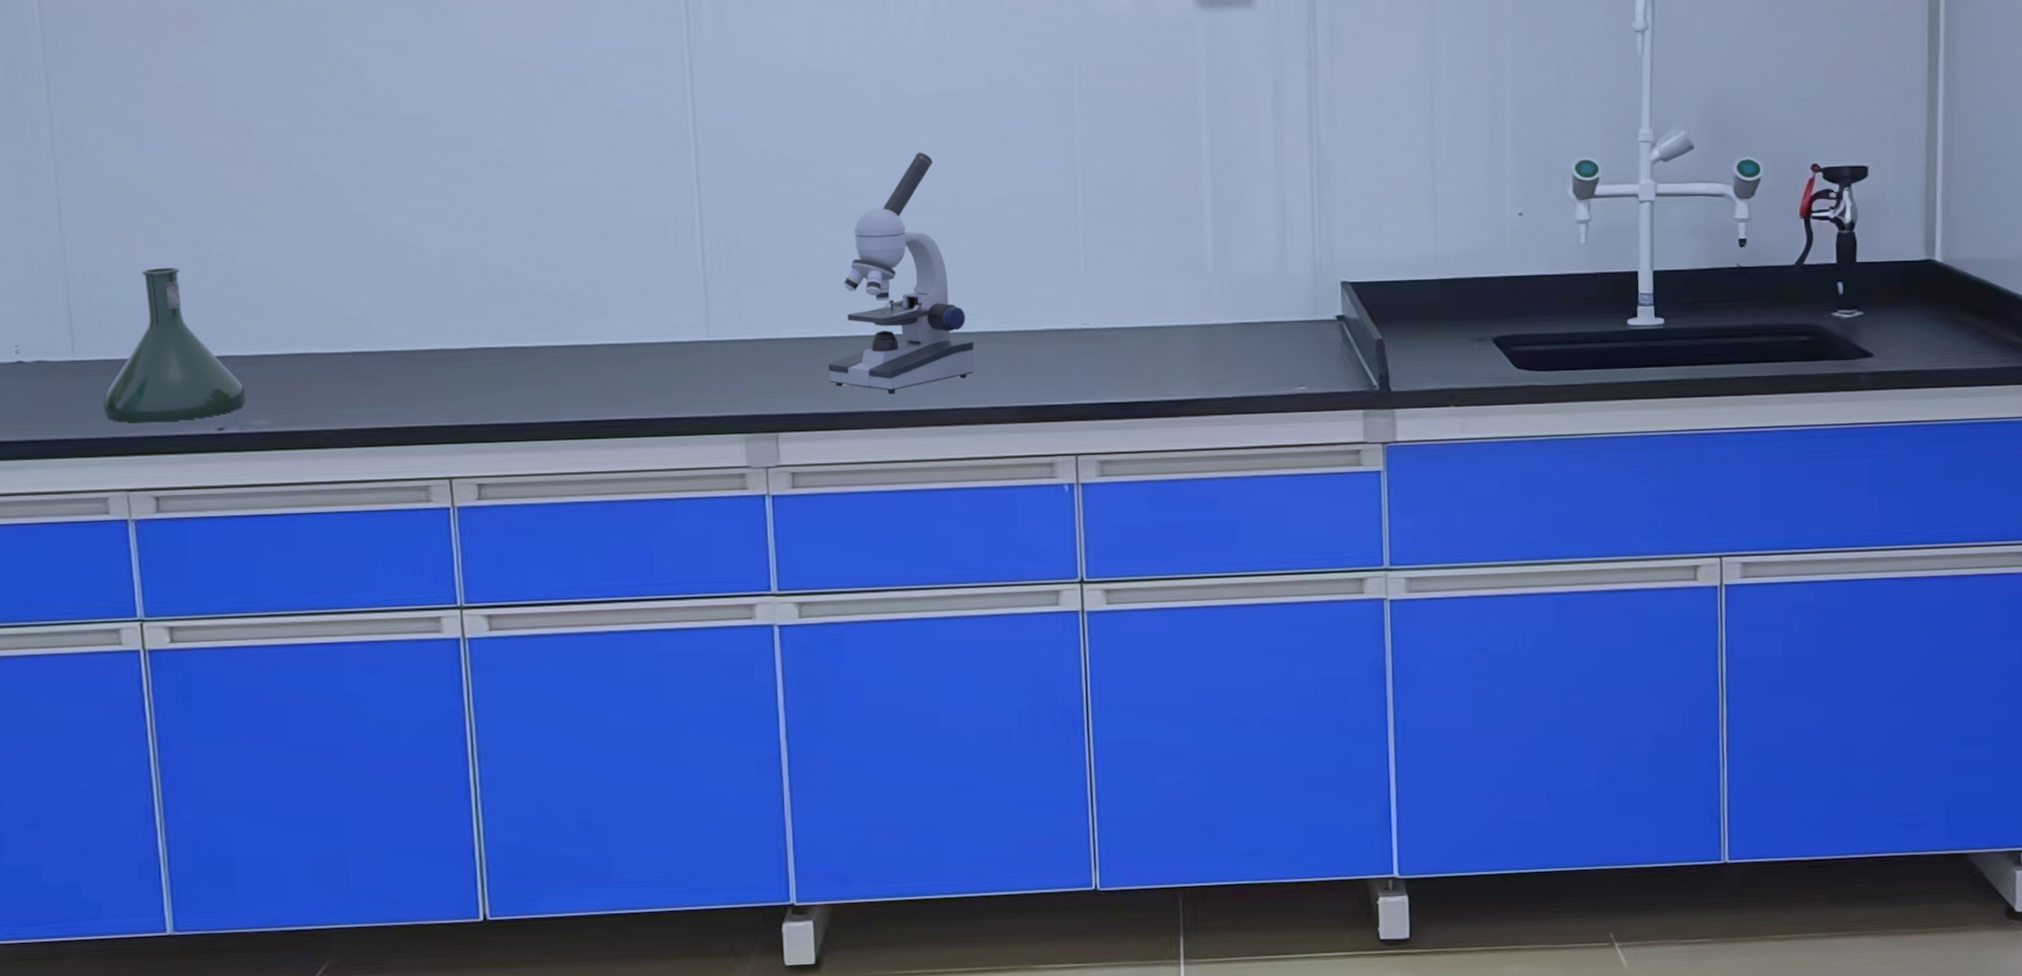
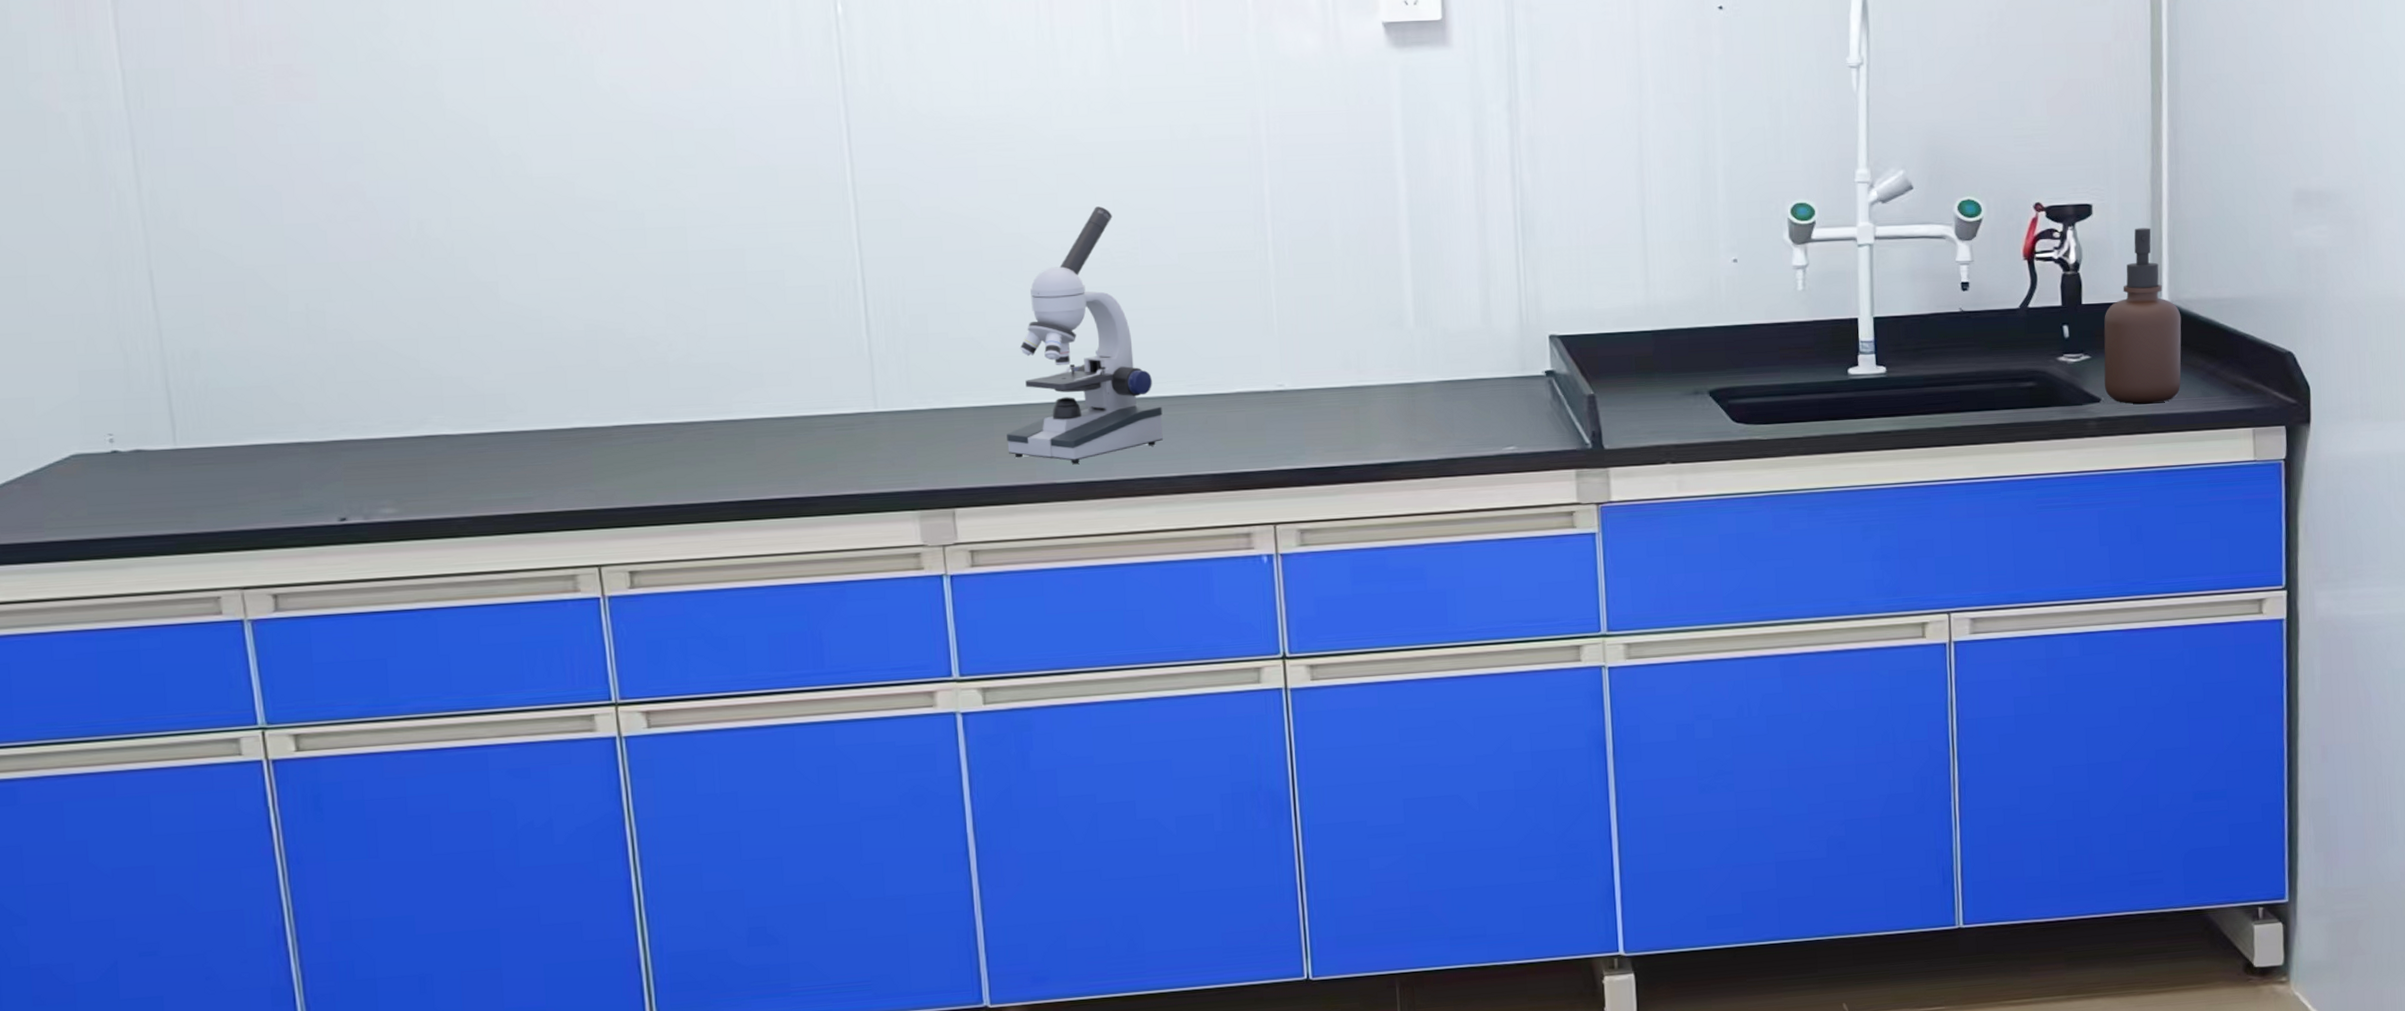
flask: present [103,267,246,423] -> none [210,345,370,515]
soap dispenser: none [1877,190,1954,360] -> present [2104,228,2182,404]

